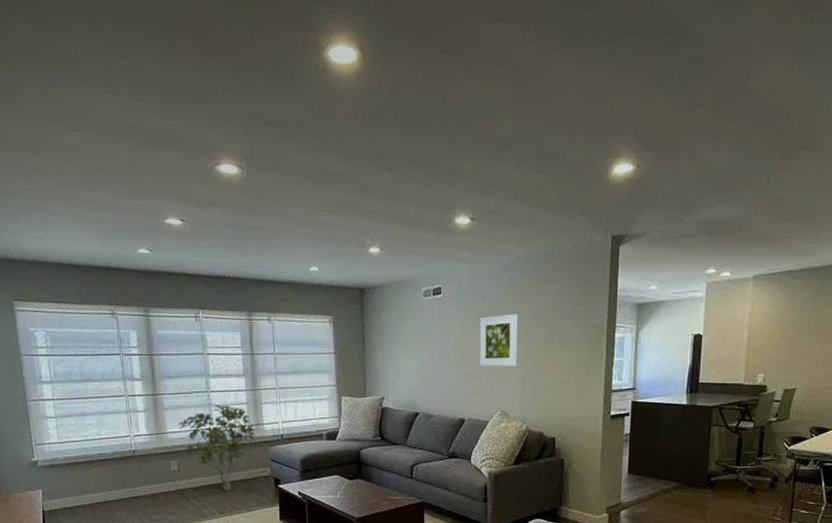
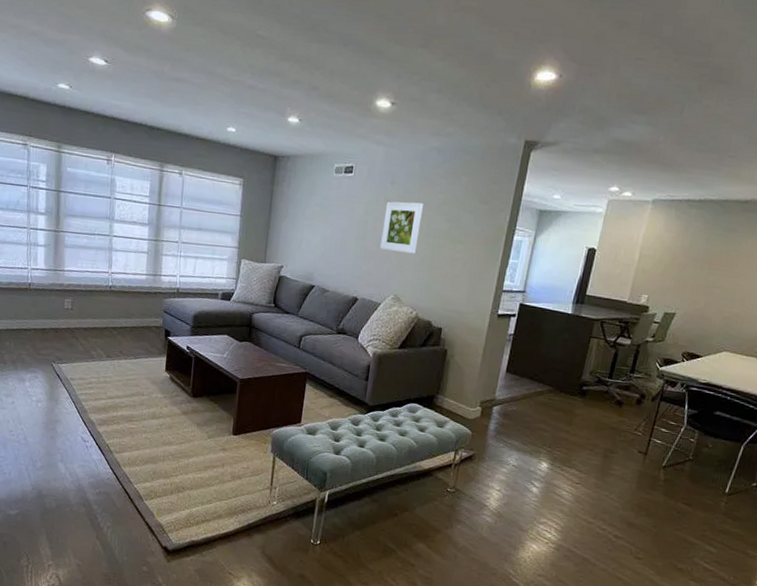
shrub: present [177,404,256,492] -> none [76,250,153,337]

